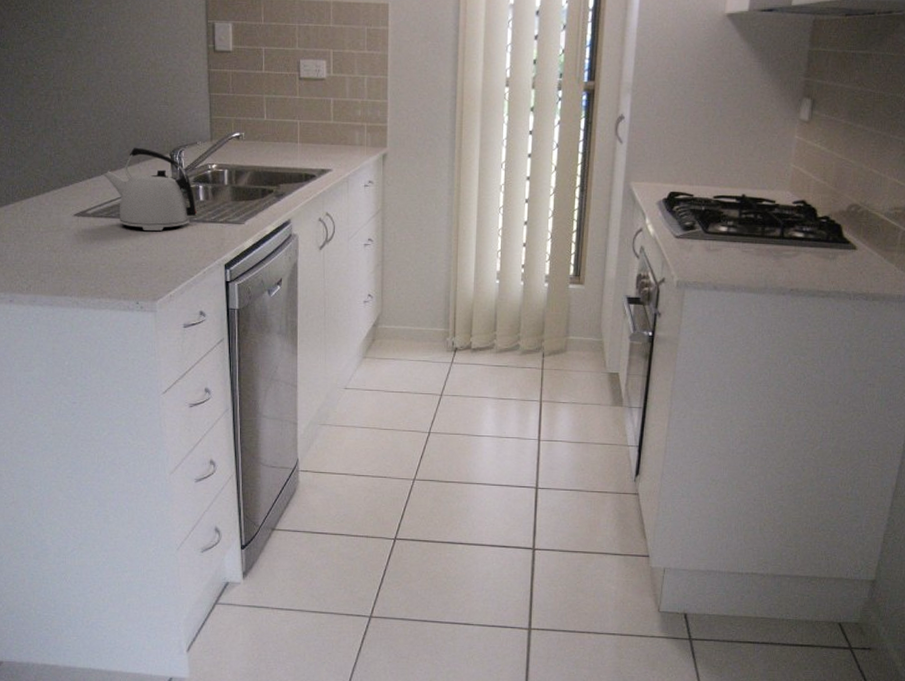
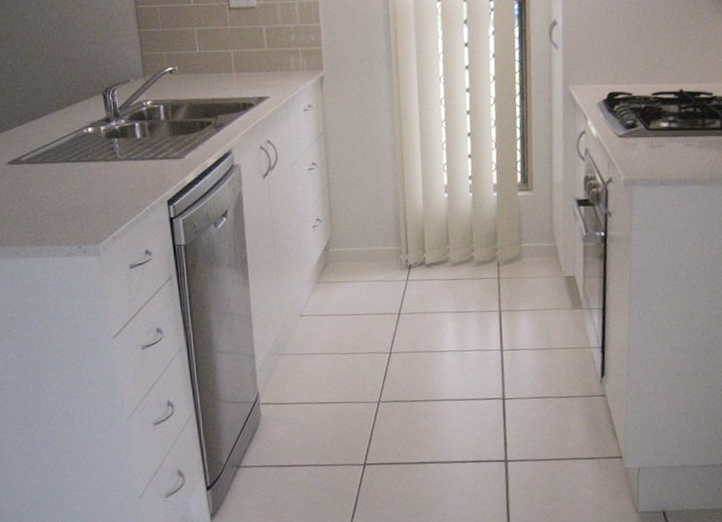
kettle: present [103,147,197,231] -> none [35,89,135,173]

